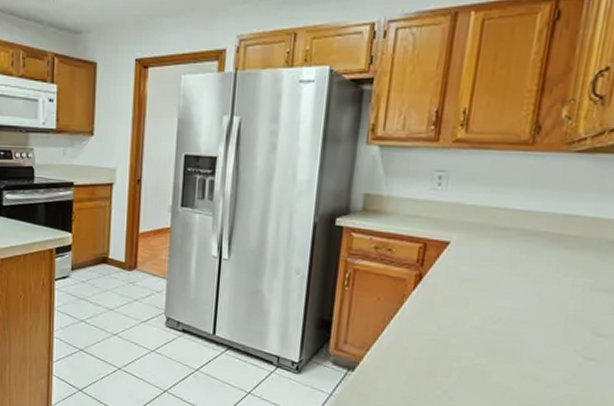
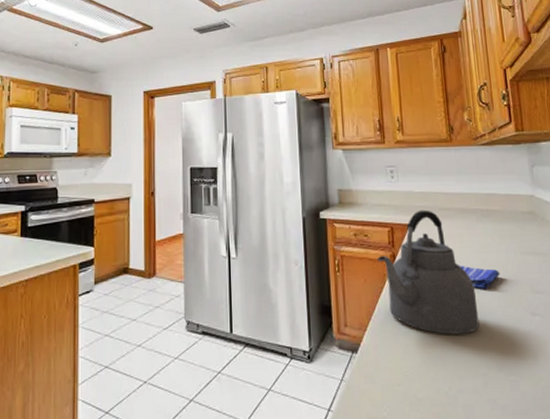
kettle: none [398,226,517,369] -> present [377,210,480,335]
dish towel: none [503,294,556,326] -> present [459,265,500,290]

